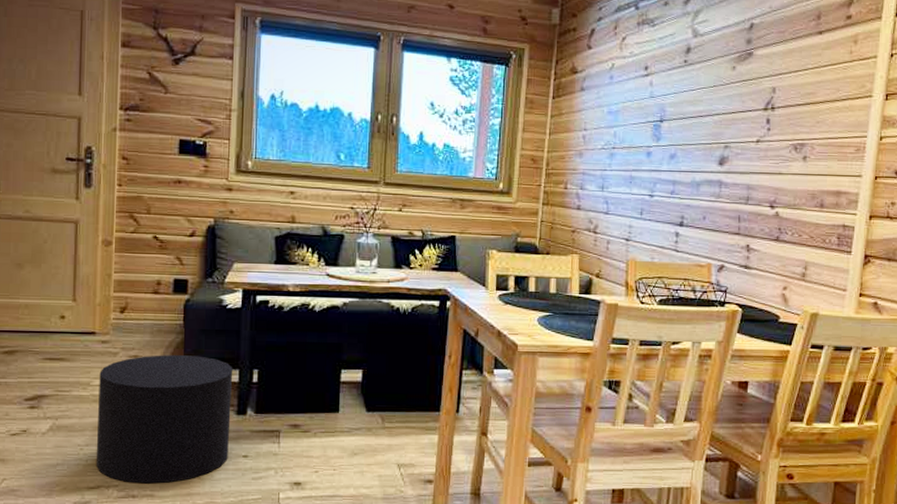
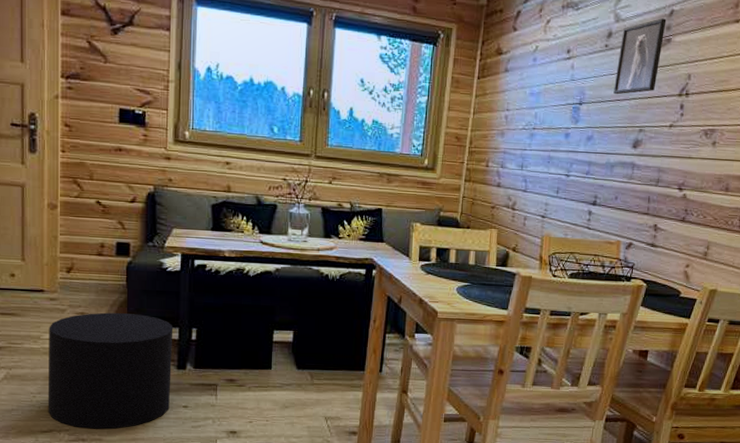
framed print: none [695,32,747,111] -> present [613,18,667,95]

